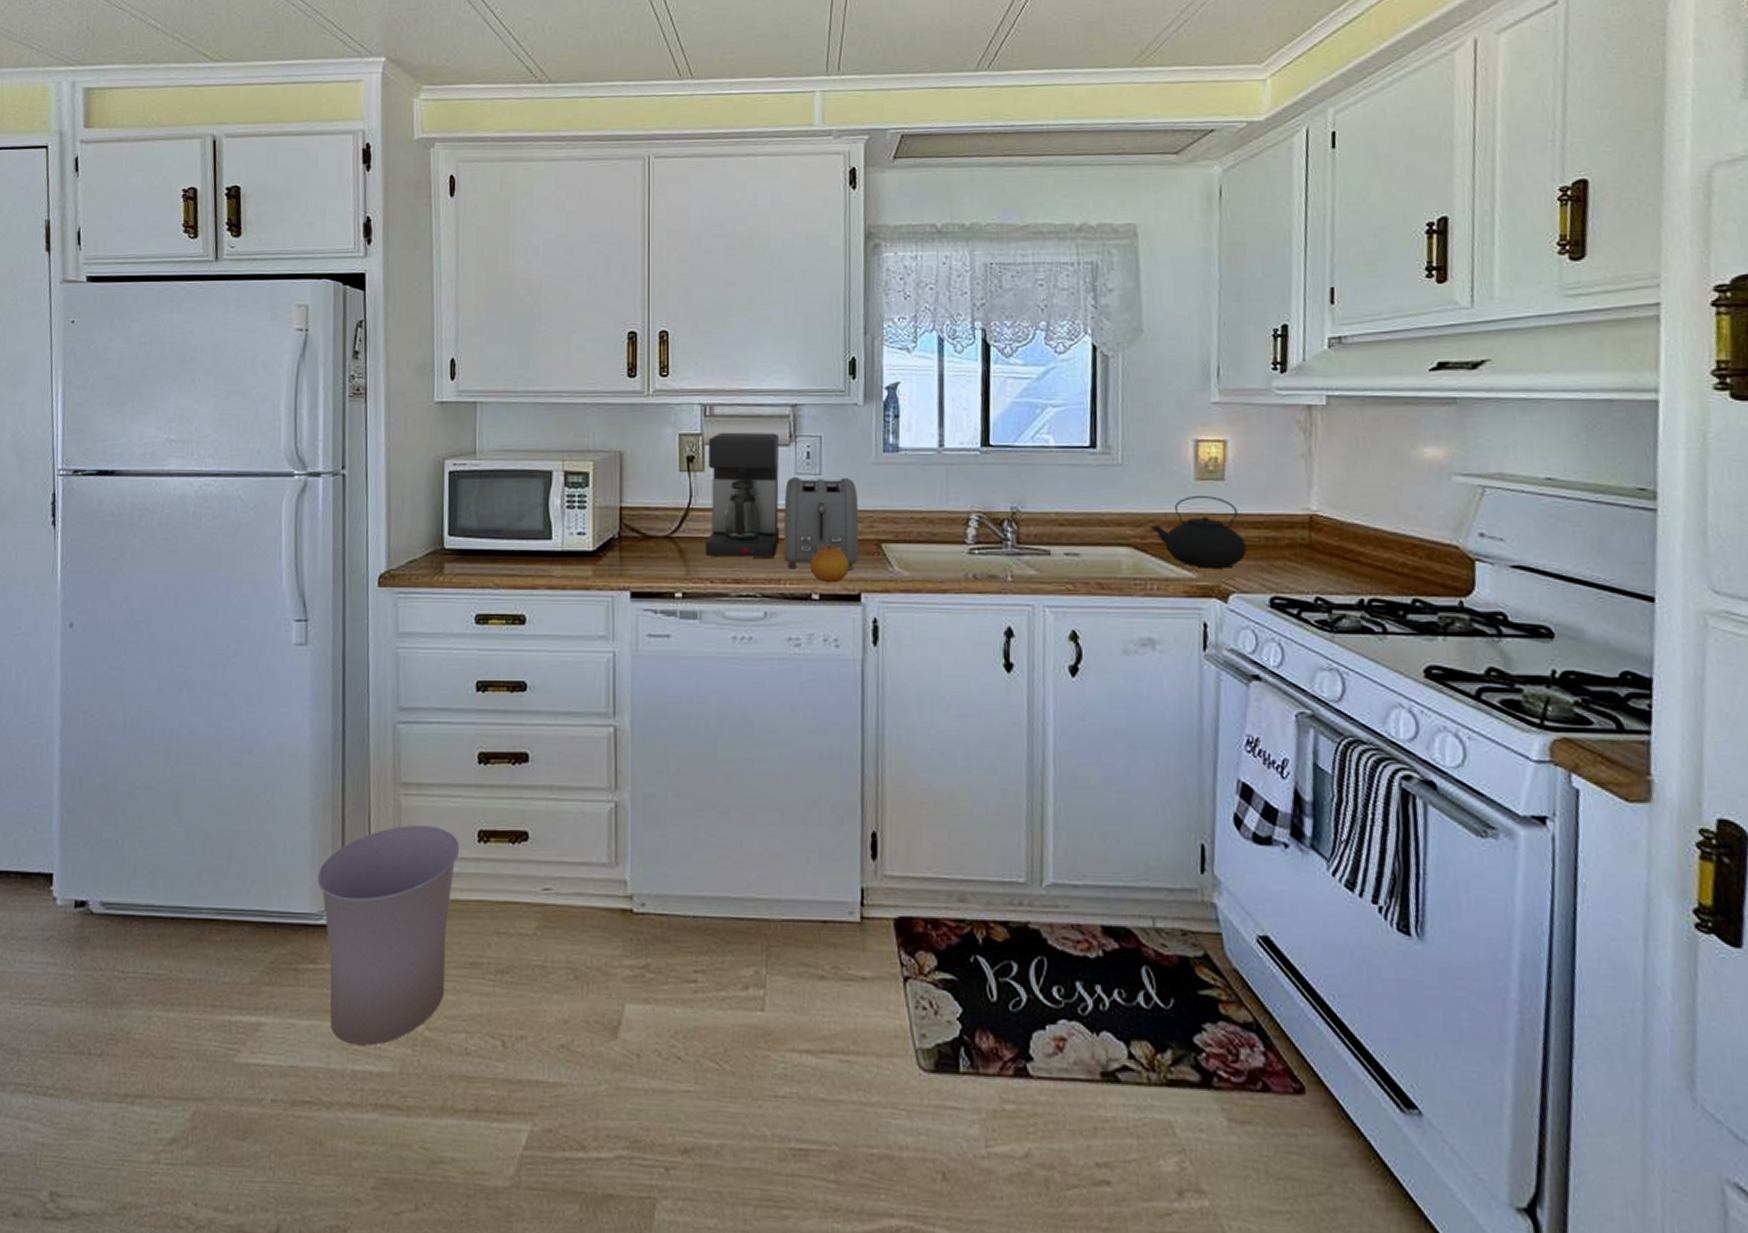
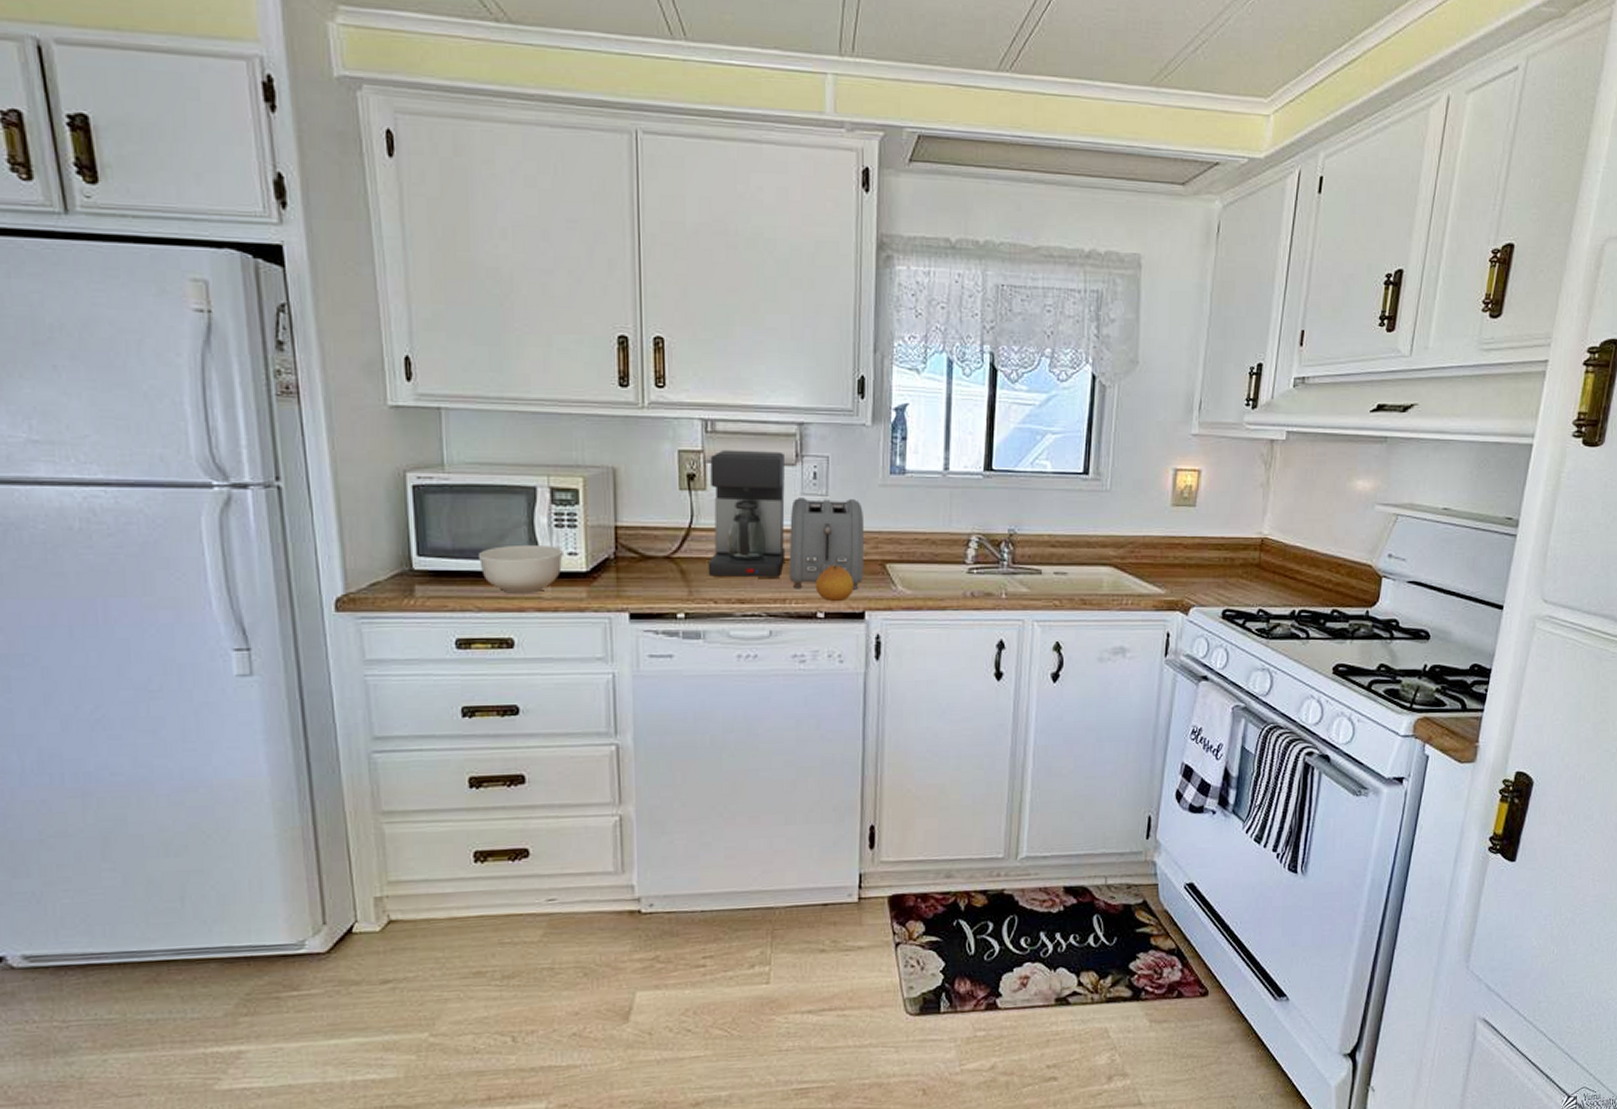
waste bin: present [317,824,460,1045] -> none [292,850,455,1059]
bowl: none [499,524,573,573] -> present [477,544,563,595]
teakettle: present [1151,495,1246,568] -> none [1130,519,1208,585]

